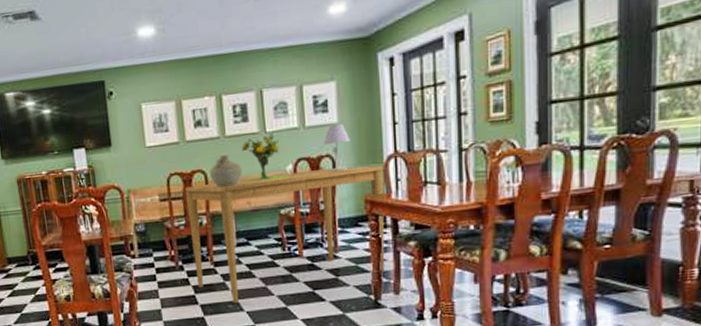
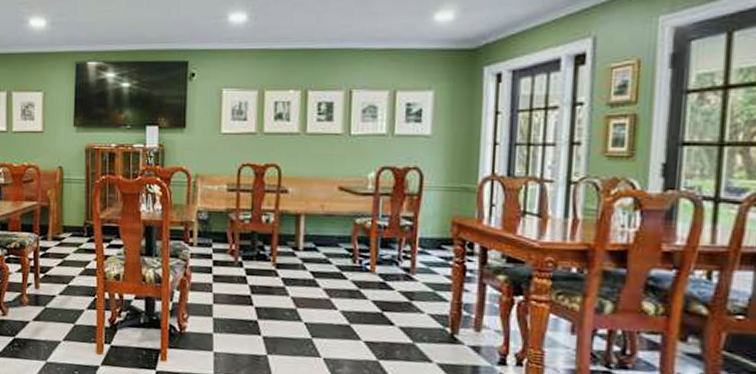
dining table: present [184,165,385,304] -> none [255,180,478,312]
ceramic jug: present [210,154,243,188] -> none [284,152,320,186]
bouquet: present [241,132,289,182] -> none [320,135,370,185]
table lamp: present [323,124,350,173] -> none [411,136,443,188]

